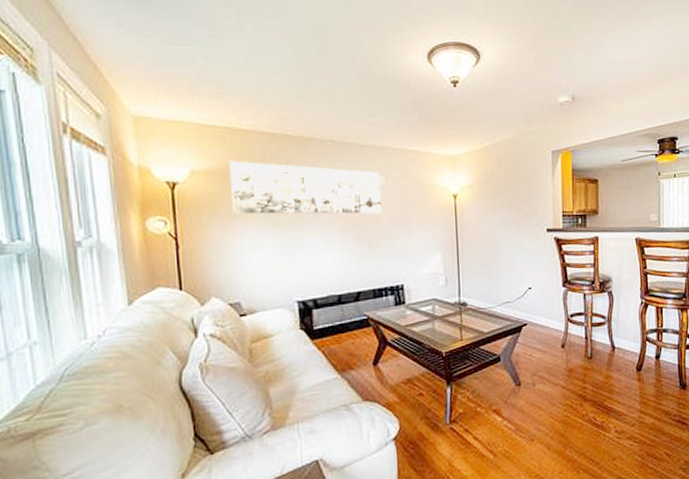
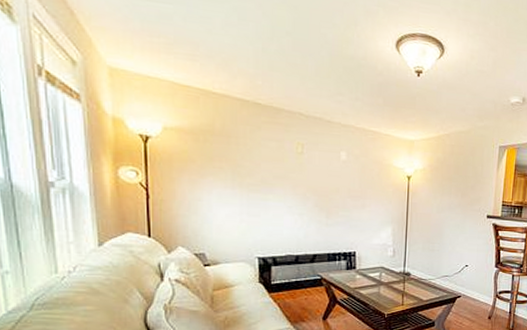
wall art: present [229,160,382,214] -> none [202,120,342,186]

